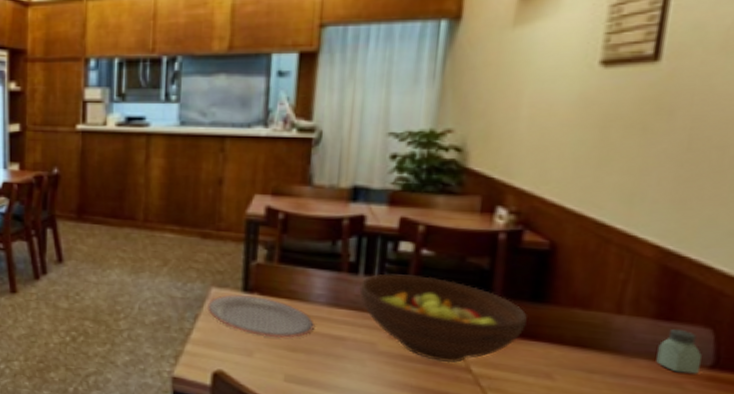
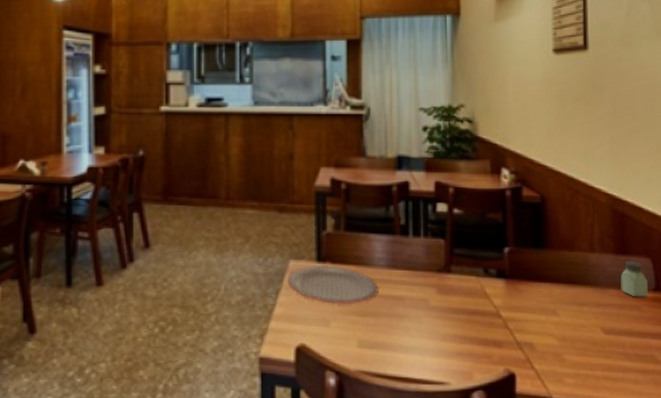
fruit bowl: present [359,274,527,363] -> none [411,233,534,311]

